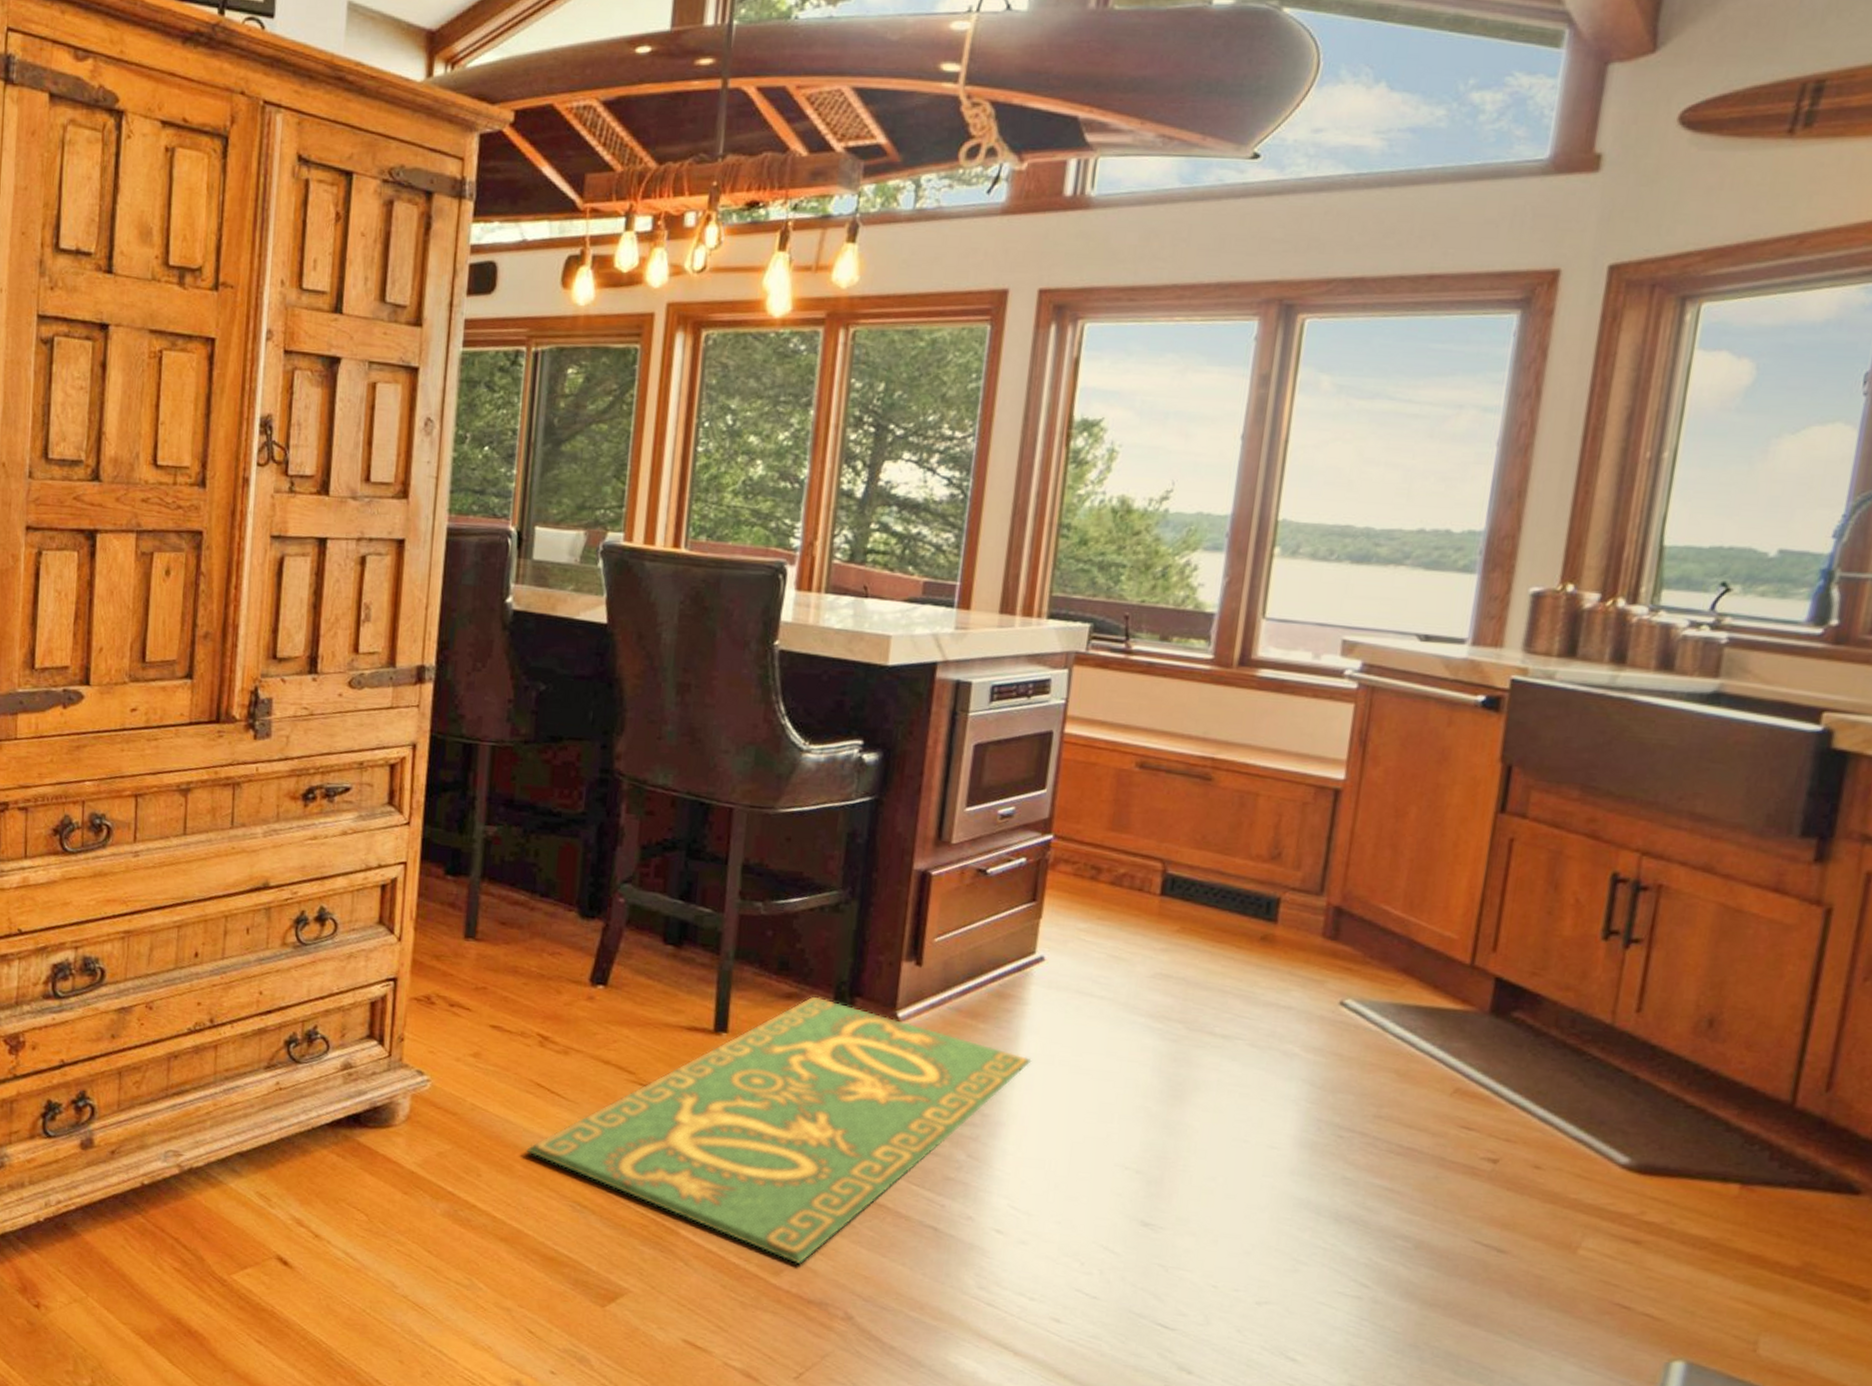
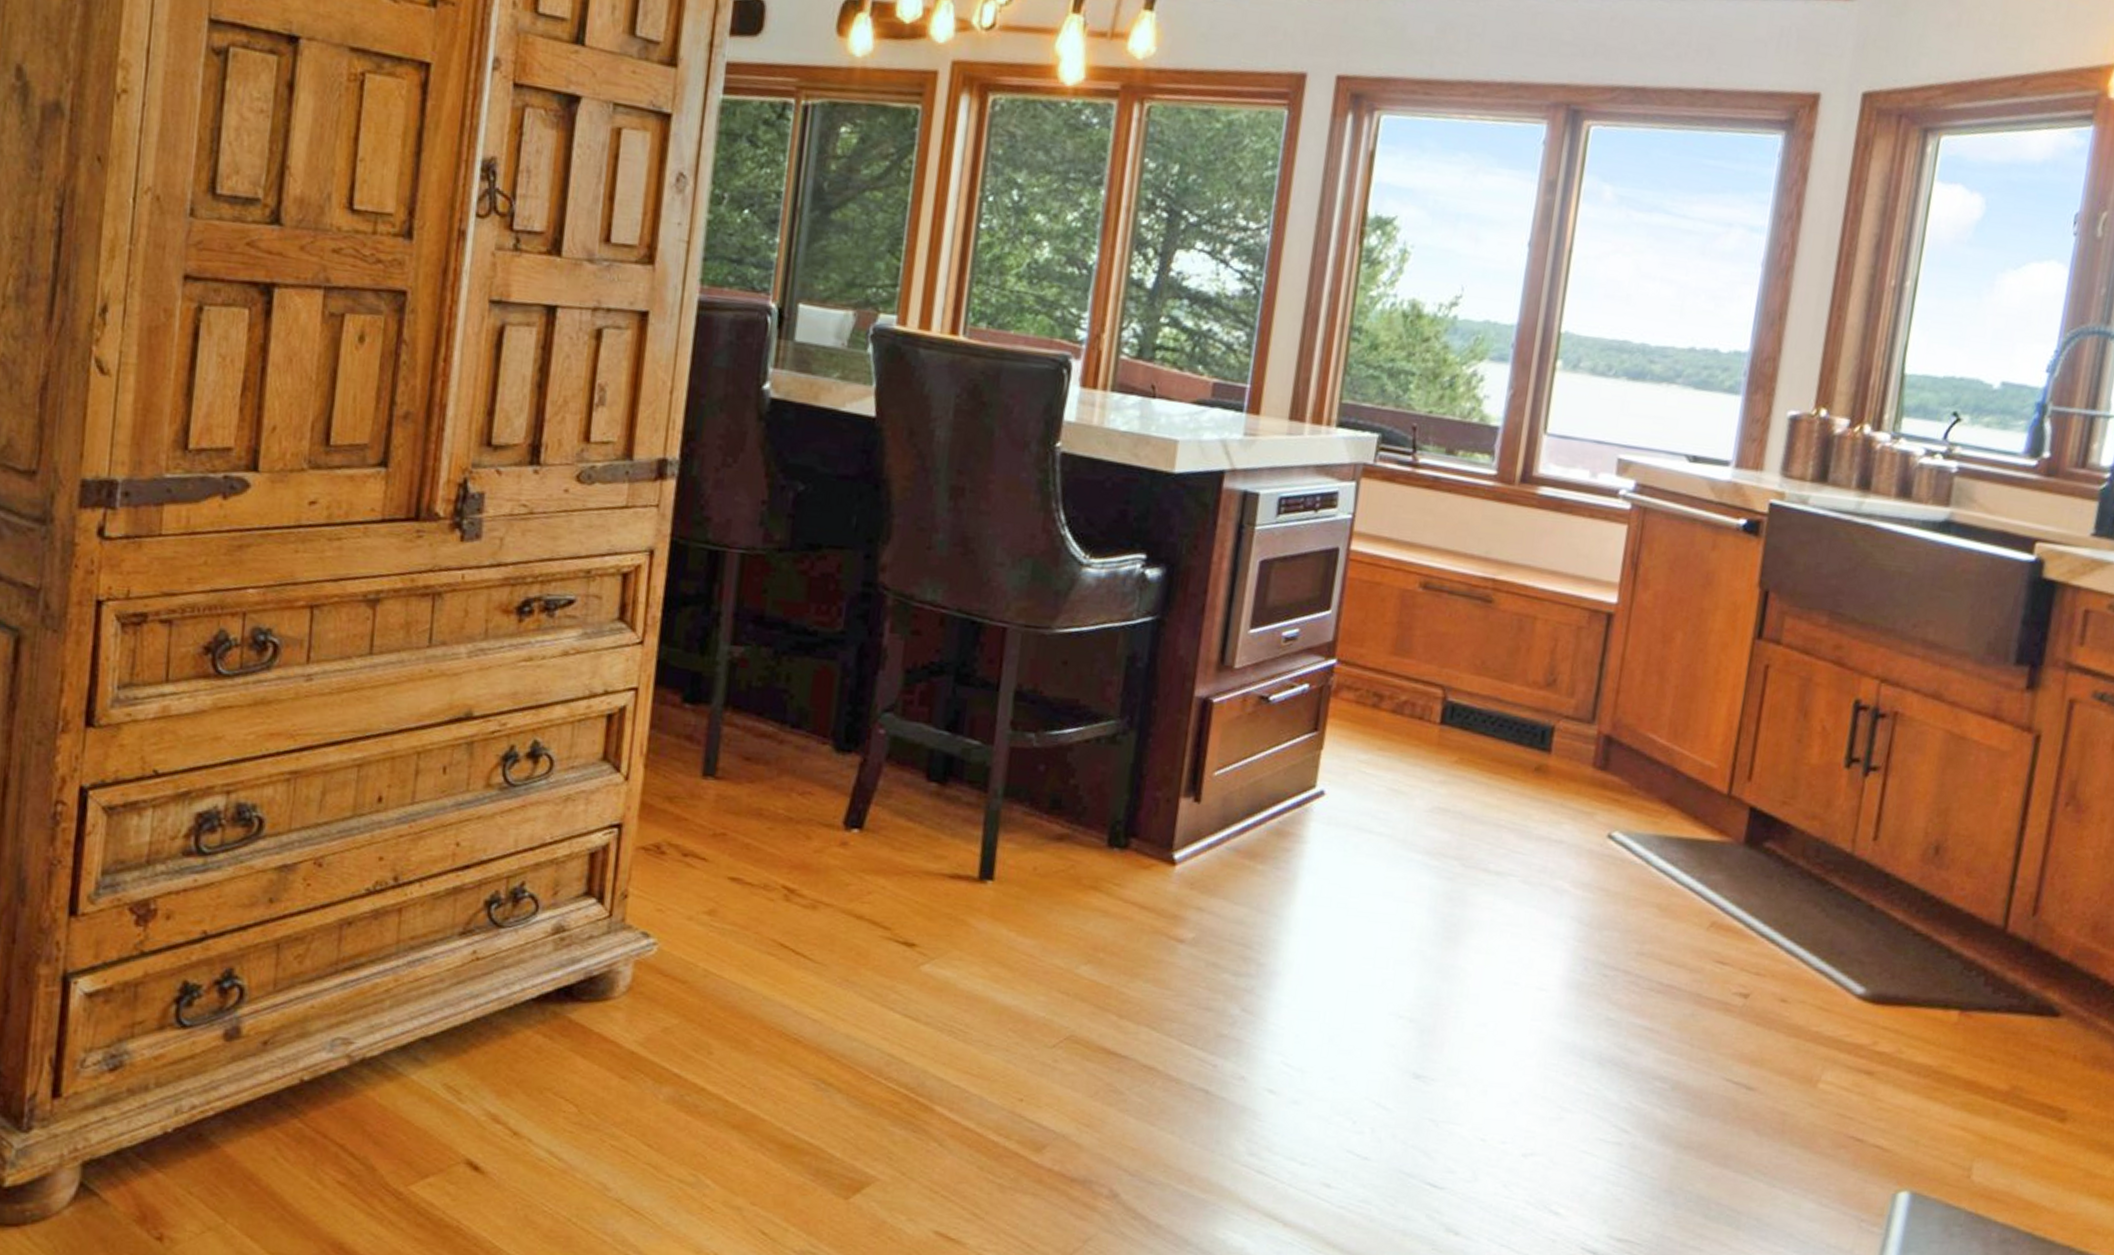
rug: present [525,996,1032,1265] -> none [764,837,1309,1139]

